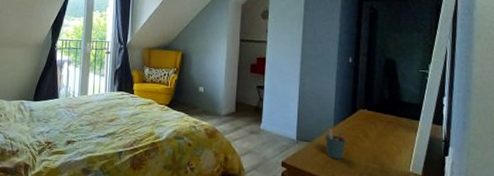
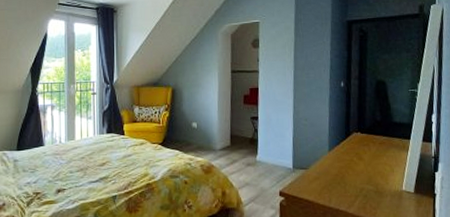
pen holder: present [325,128,346,160] -> none [321,154,341,184]

